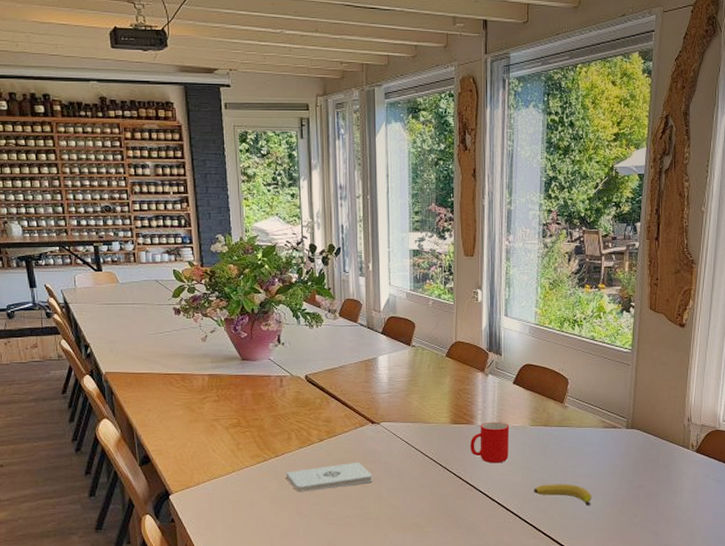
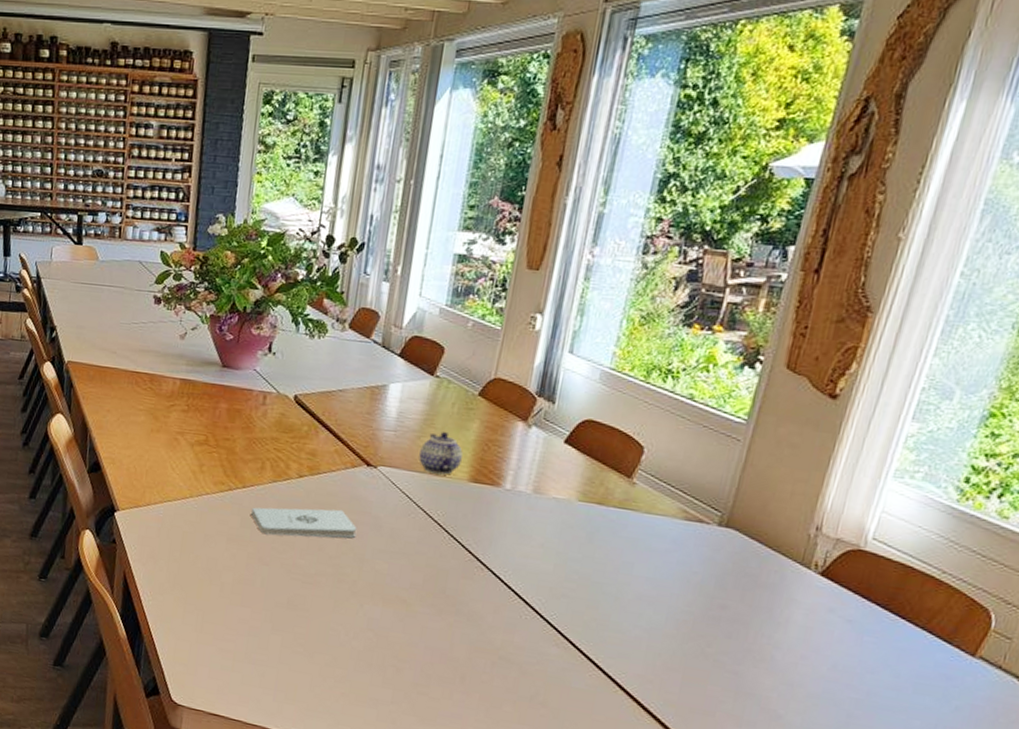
teapot: none [410,388,442,422] -> present [419,432,463,475]
cup: present [470,421,510,463] -> none [489,486,549,542]
fruit: present [533,484,592,506] -> none [566,579,650,620]

